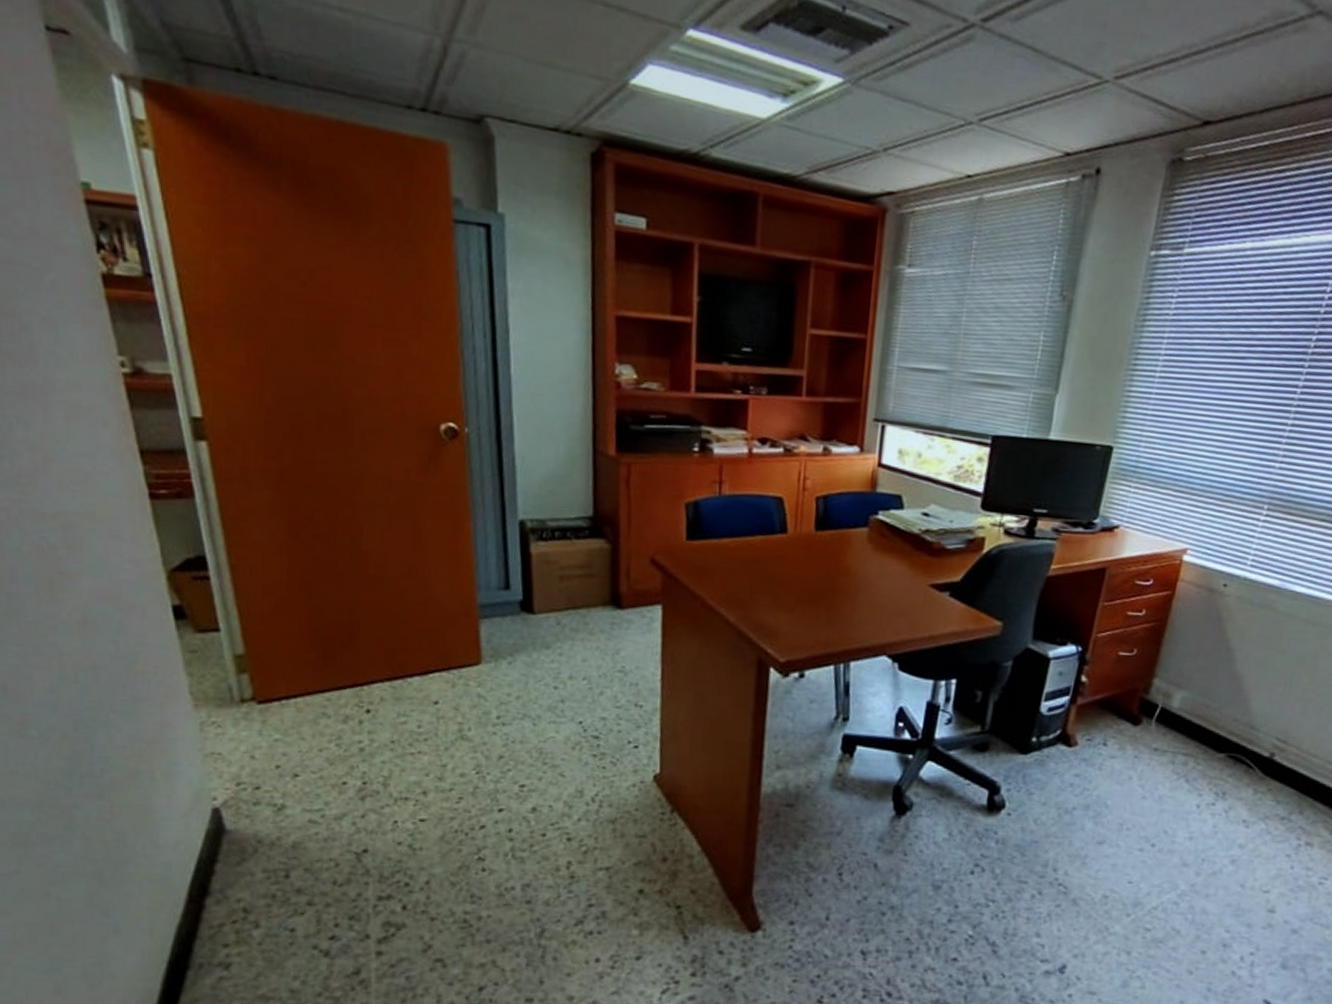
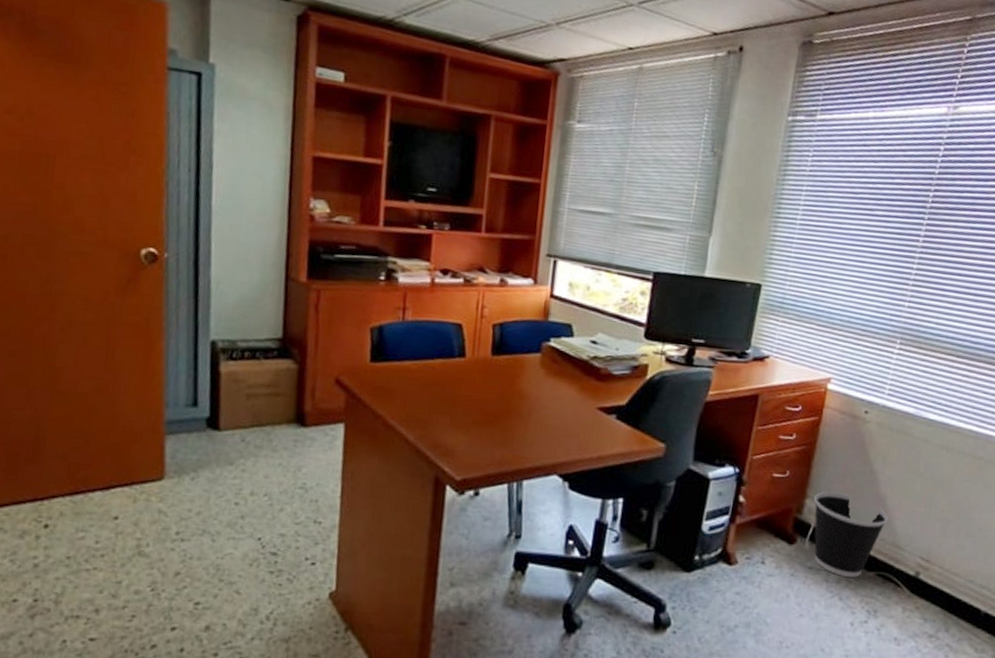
wastebasket: none [1160,670,1244,759] -> present [814,491,889,577]

